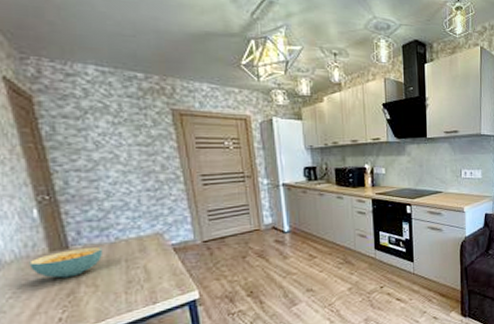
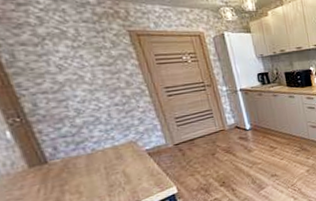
cereal bowl: present [29,246,104,278] -> none [10,159,83,191]

